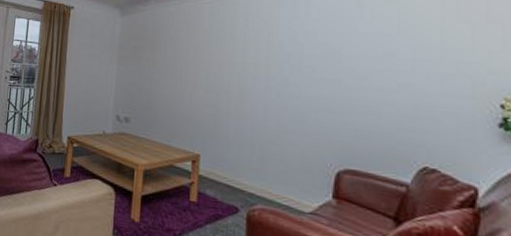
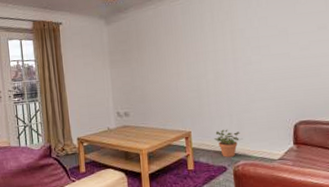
potted plant: none [228,160,265,197] -> present [214,129,243,157]

